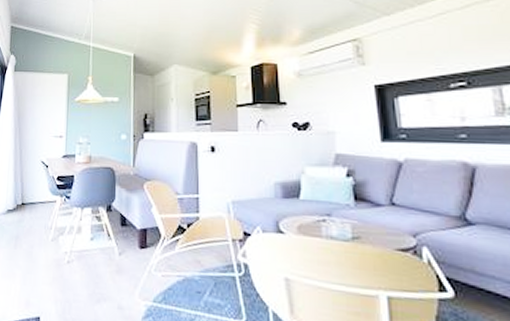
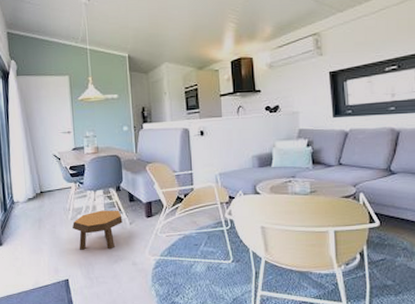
footstool: none [52,233,111,285] -> present [73,210,123,250]

